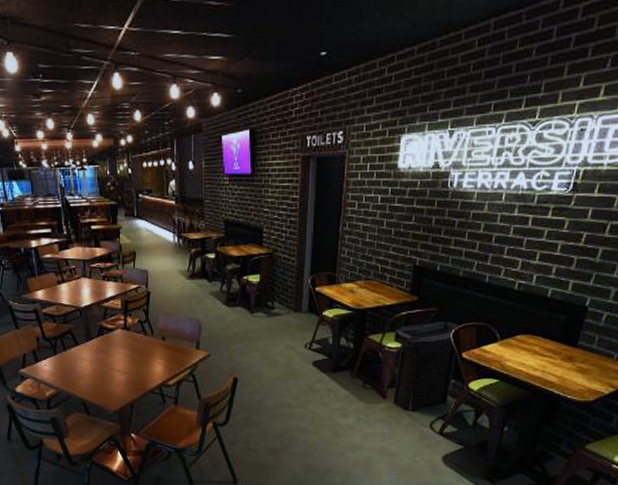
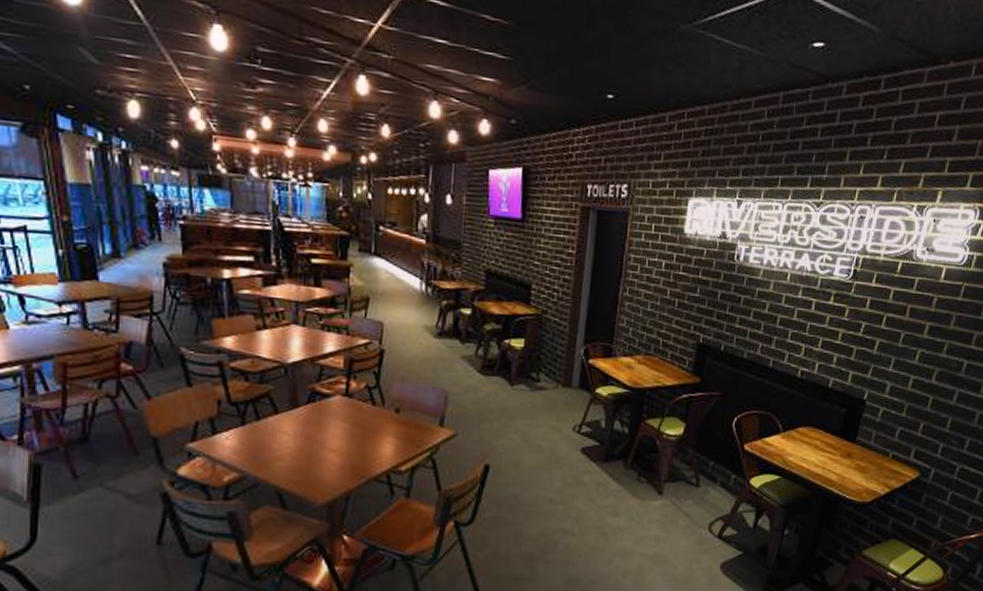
trash can: present [393,322,460,411] -> none [670,407,743,511]

